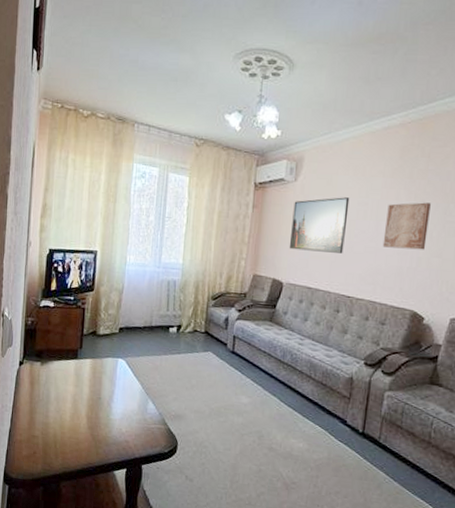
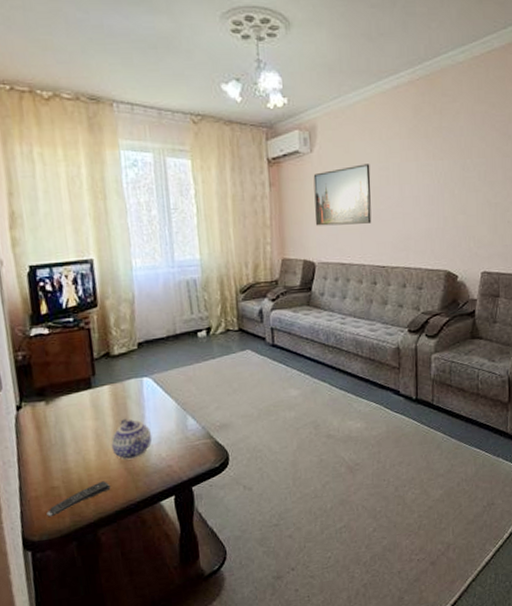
remote control: none [25,440,77,461] -> present [46,481,111,517]
teapot: none [83,391,117,428] -> present [111,419,152,460]
wall art: present [382,202,431,250] -> none [408,160,450,211]

